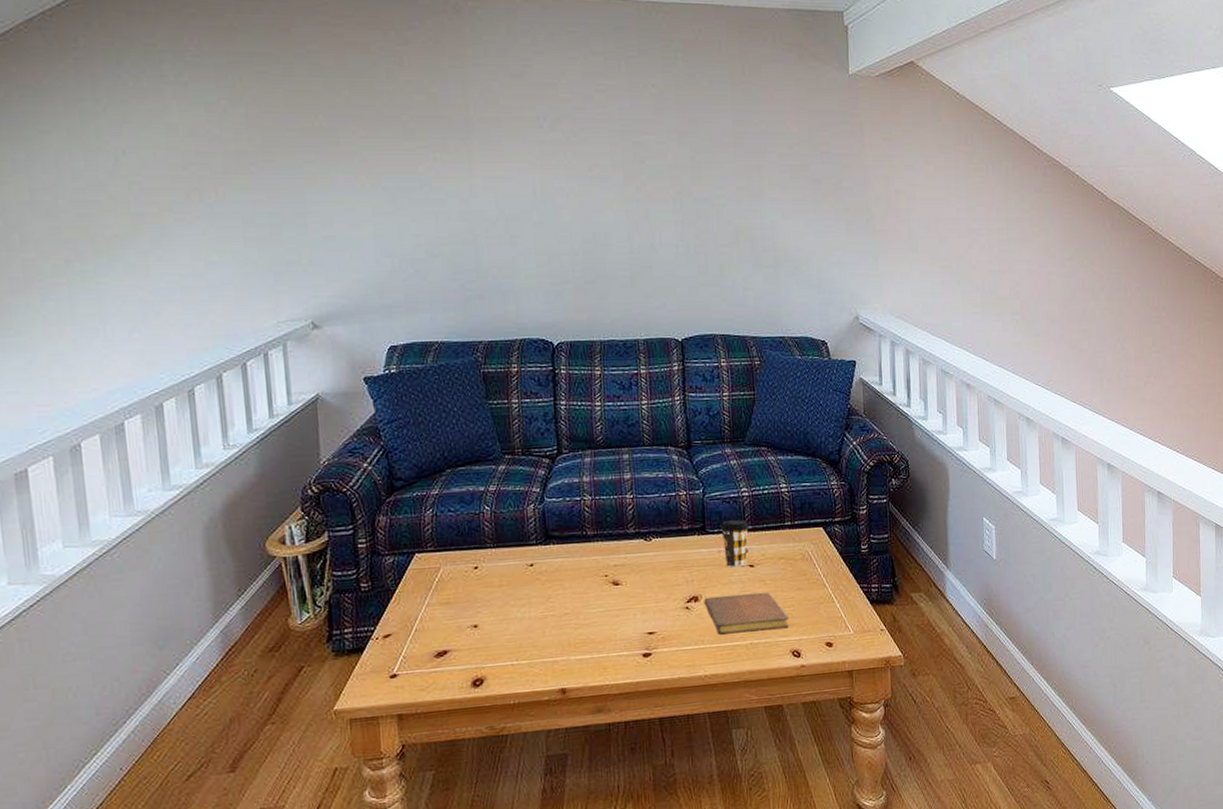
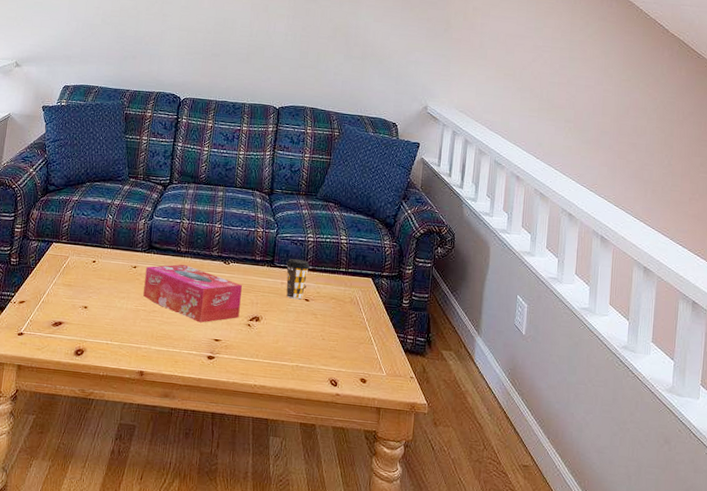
tissue box: none [546,550,674,617] -> present [143,264,242,323]
notebook: present [704,592,789,636] -> none [263,319,332,360]

